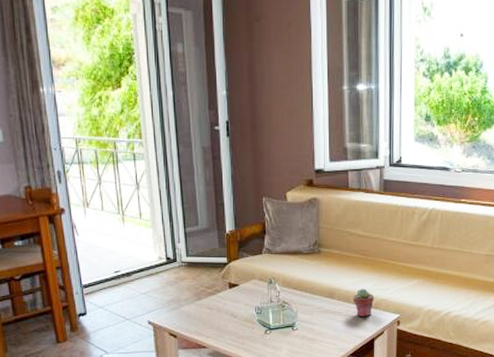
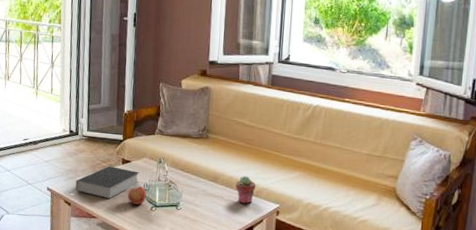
book: none [175,292,249,326] -> present [71,166,139,199]
apple: none [238,309,259,329] -> present [127,185,146,205]

